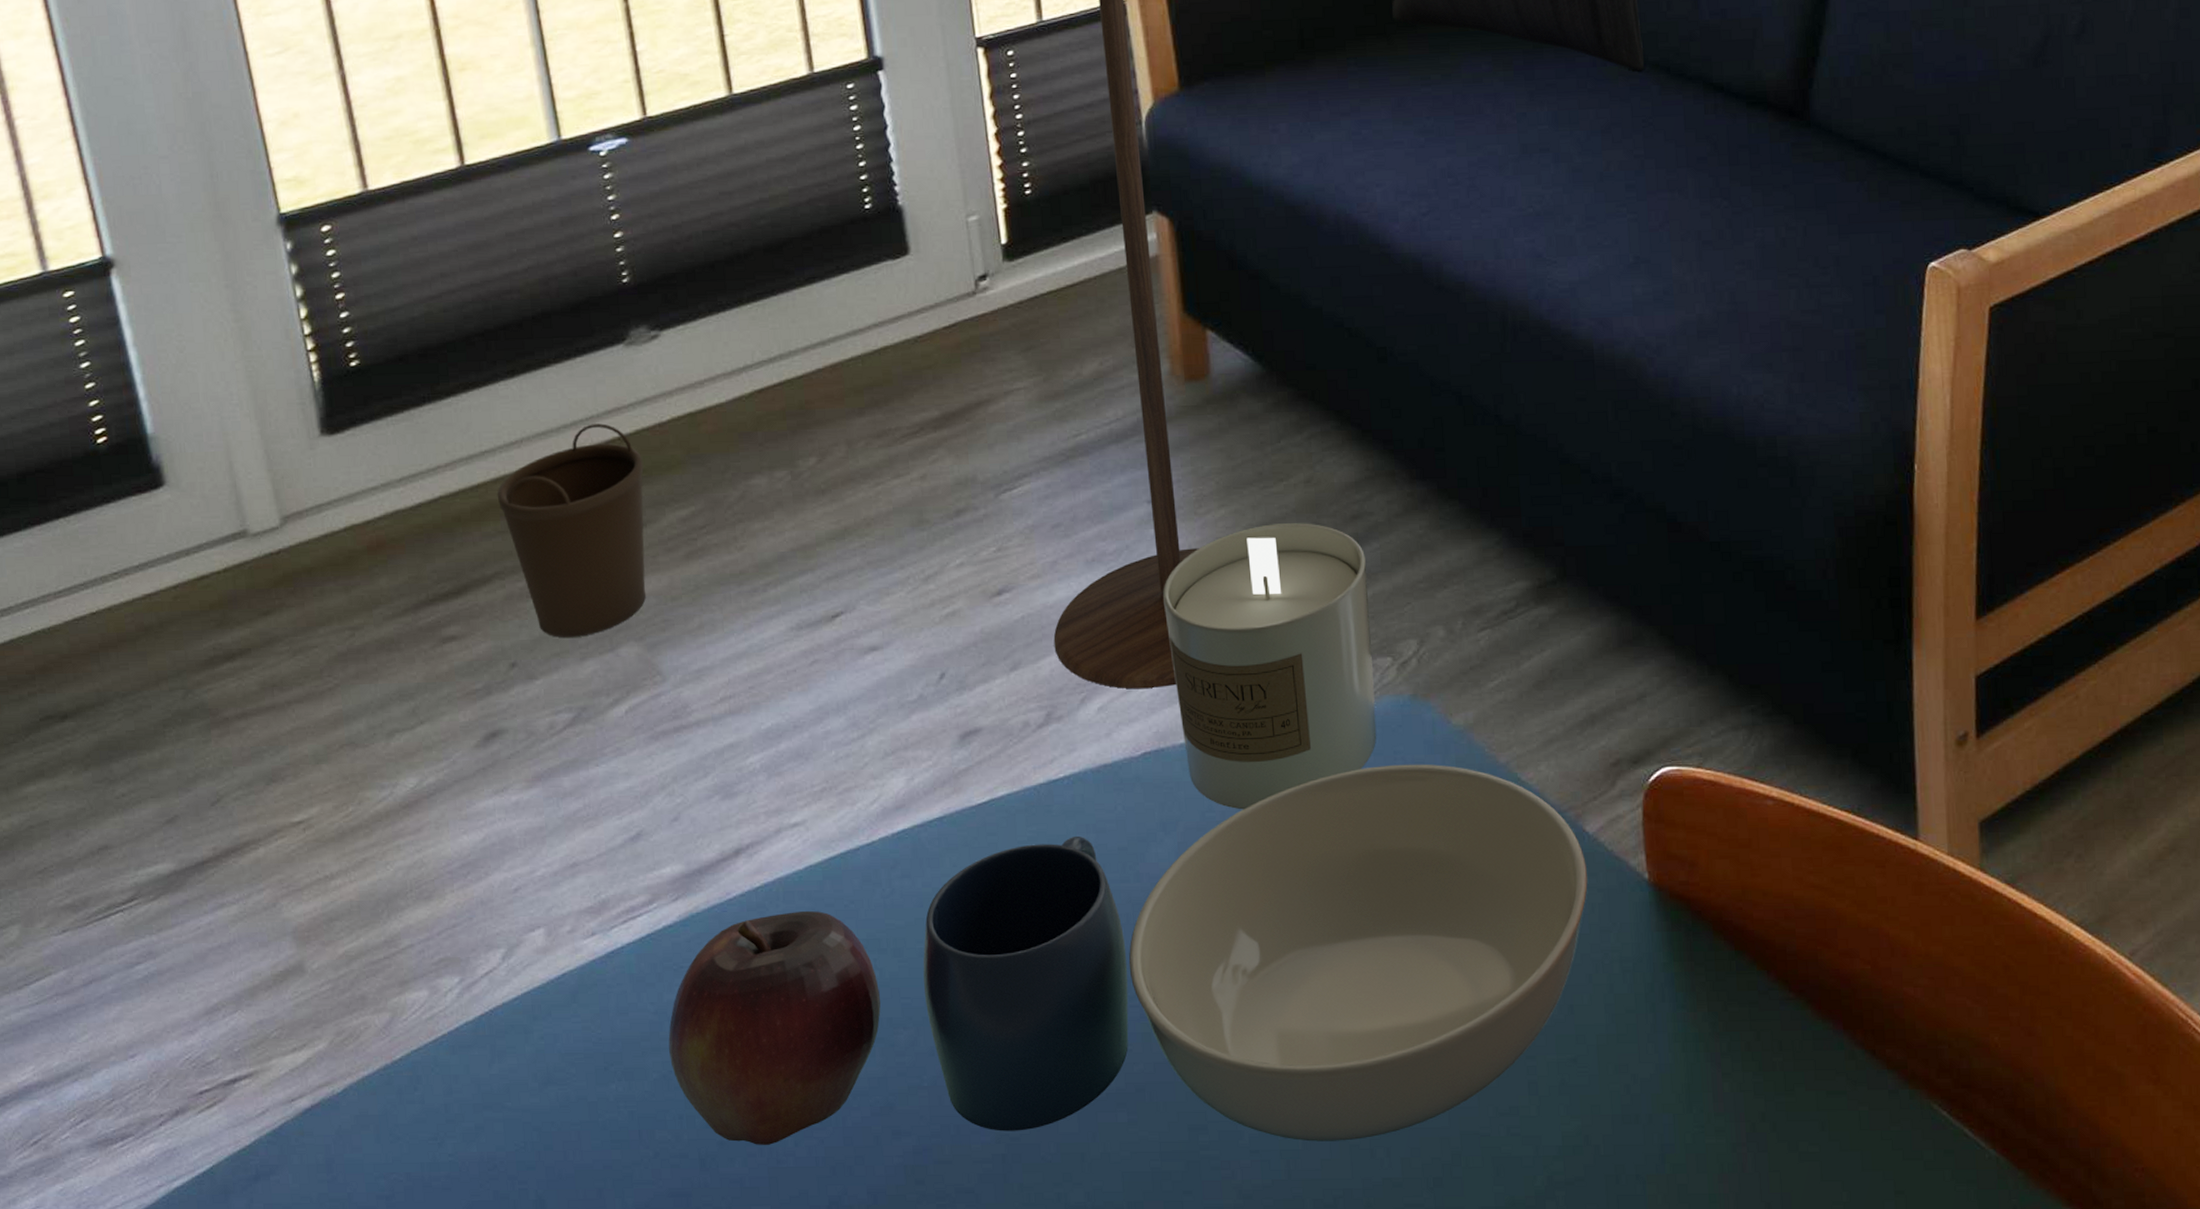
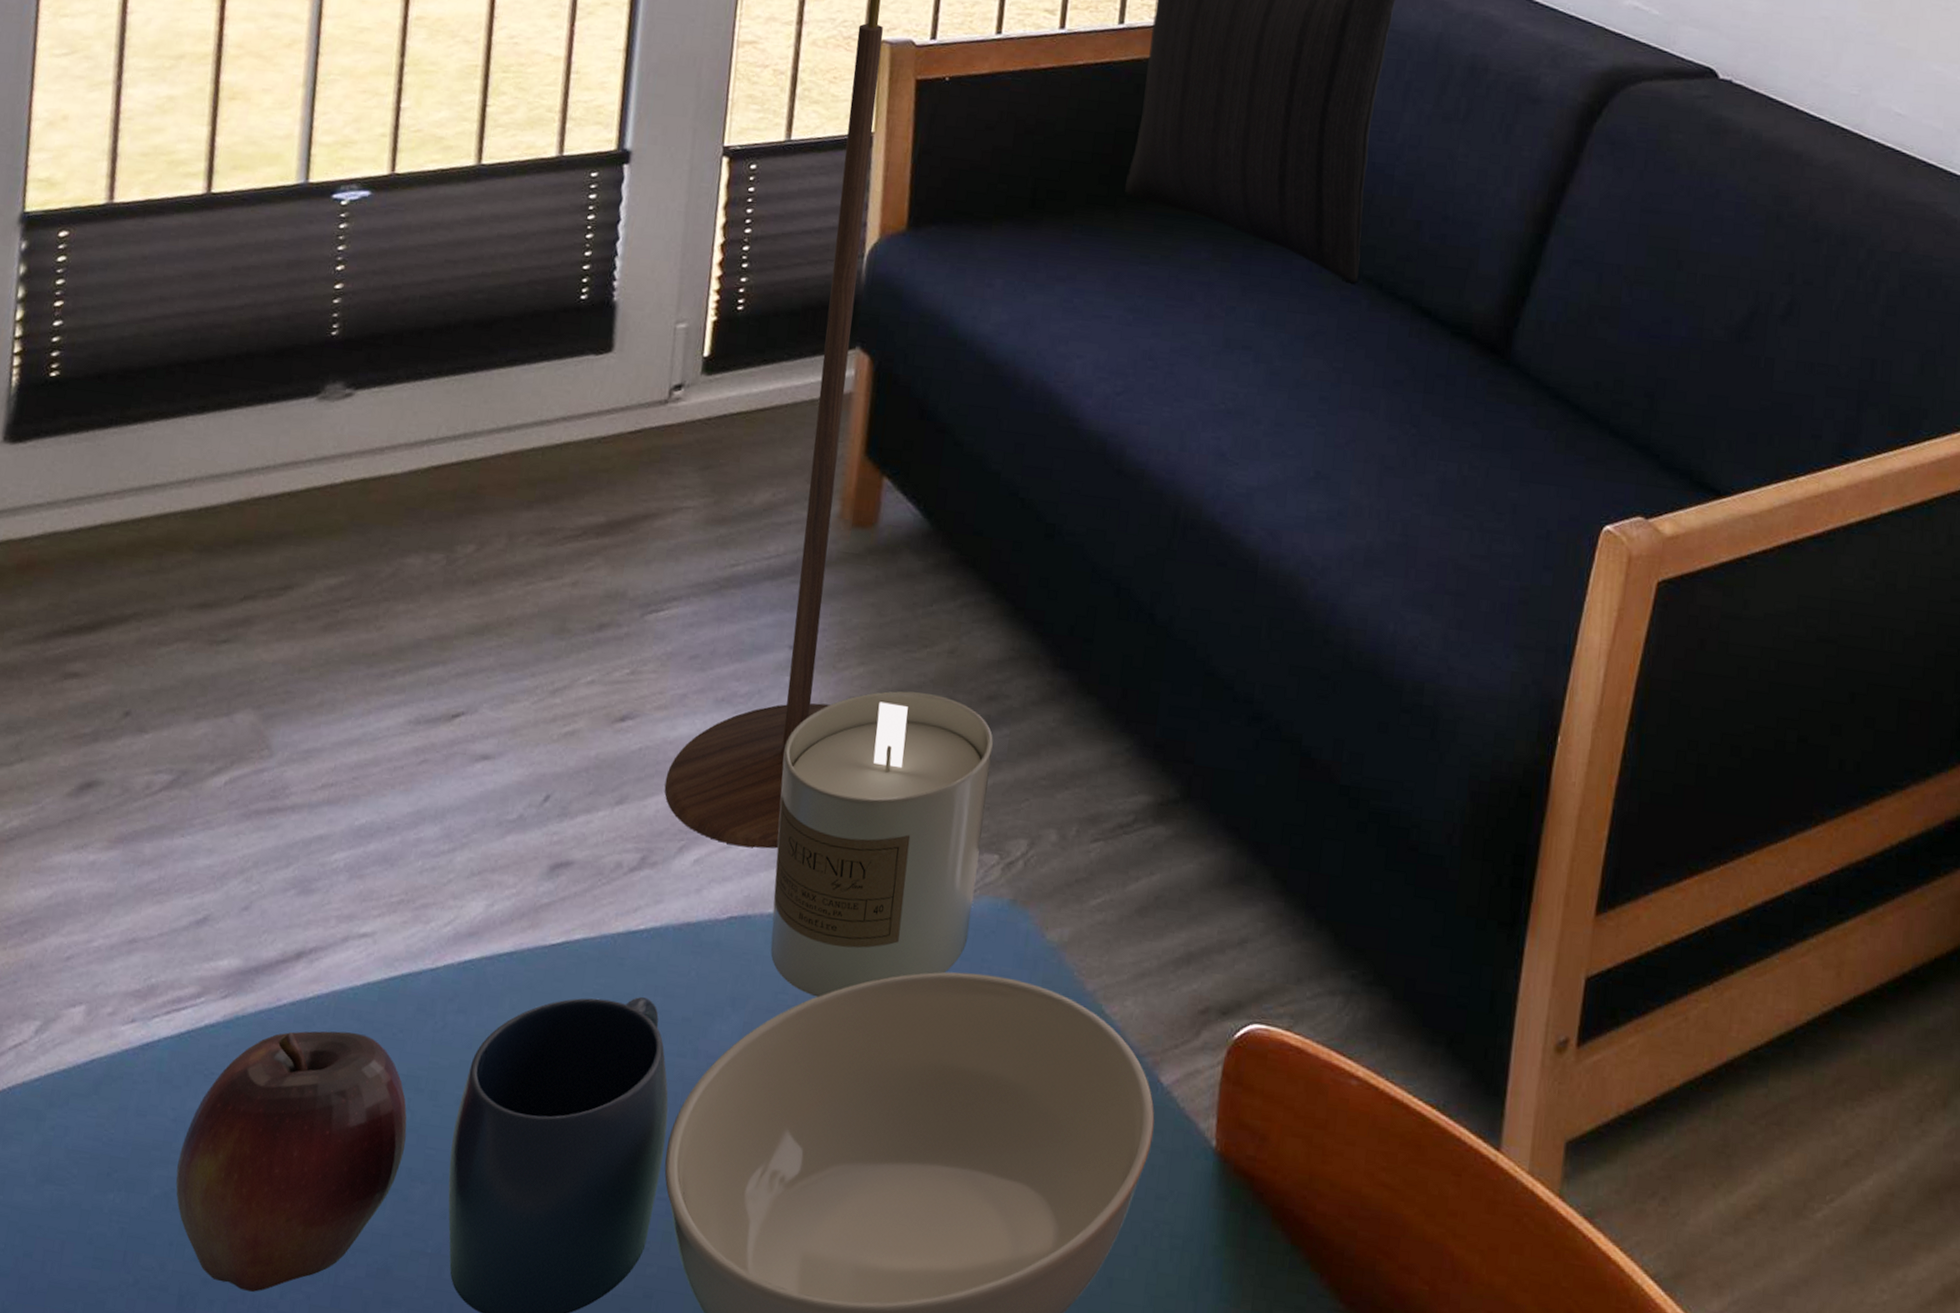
basket: present [497,423,646,638] -> none [155,474,307,695]

